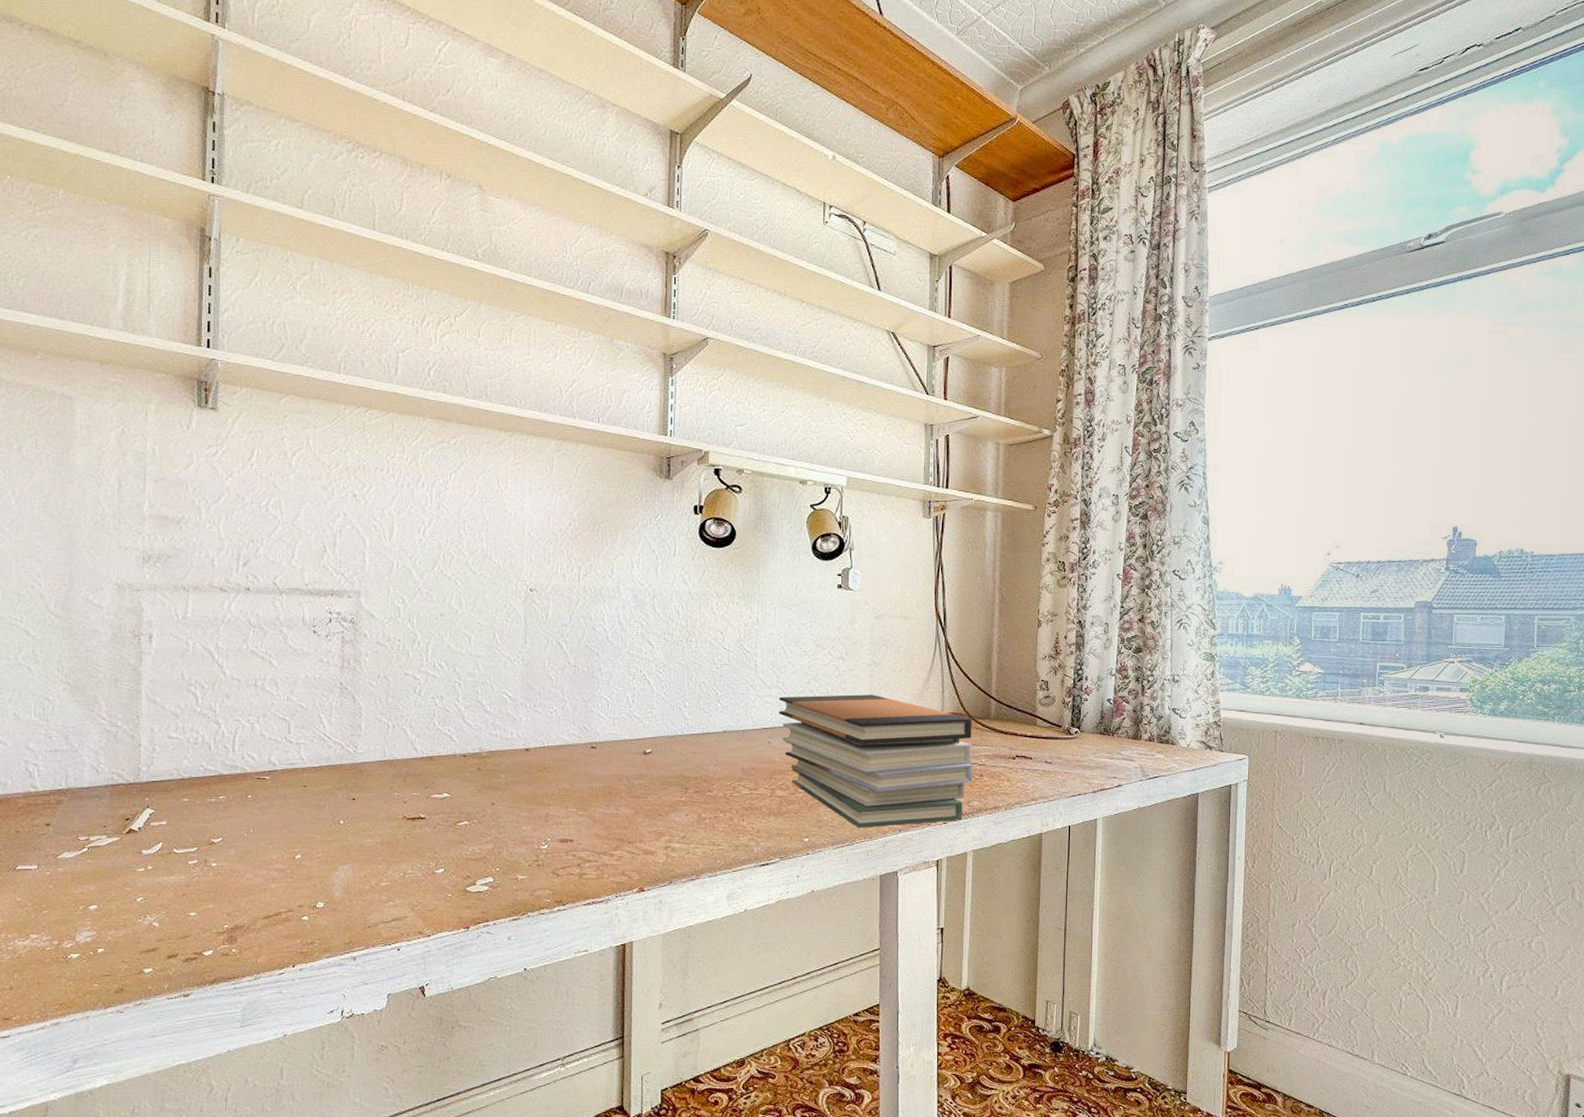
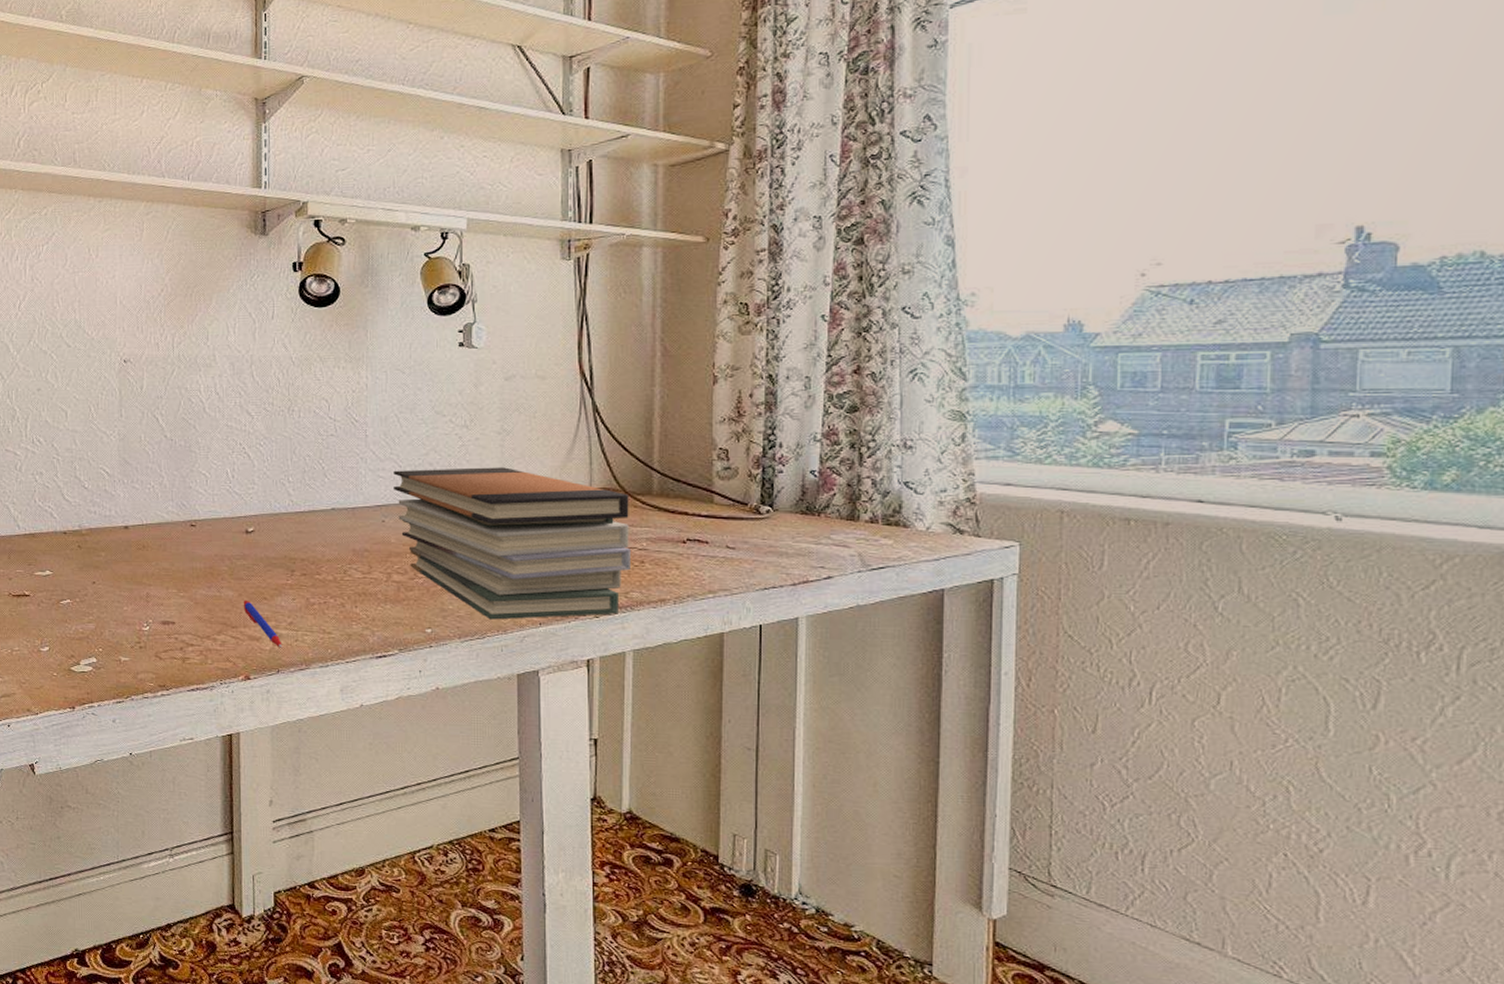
pen: none [639,816,675,860] -> present [243,600,283,648]

